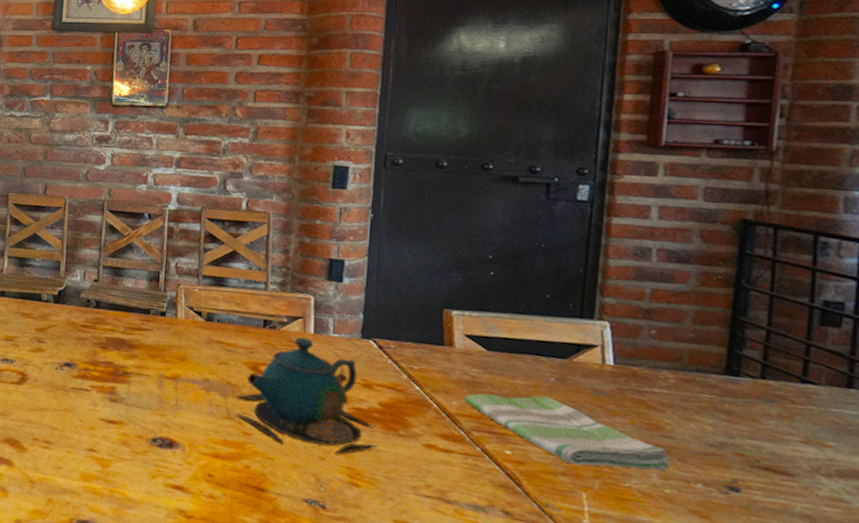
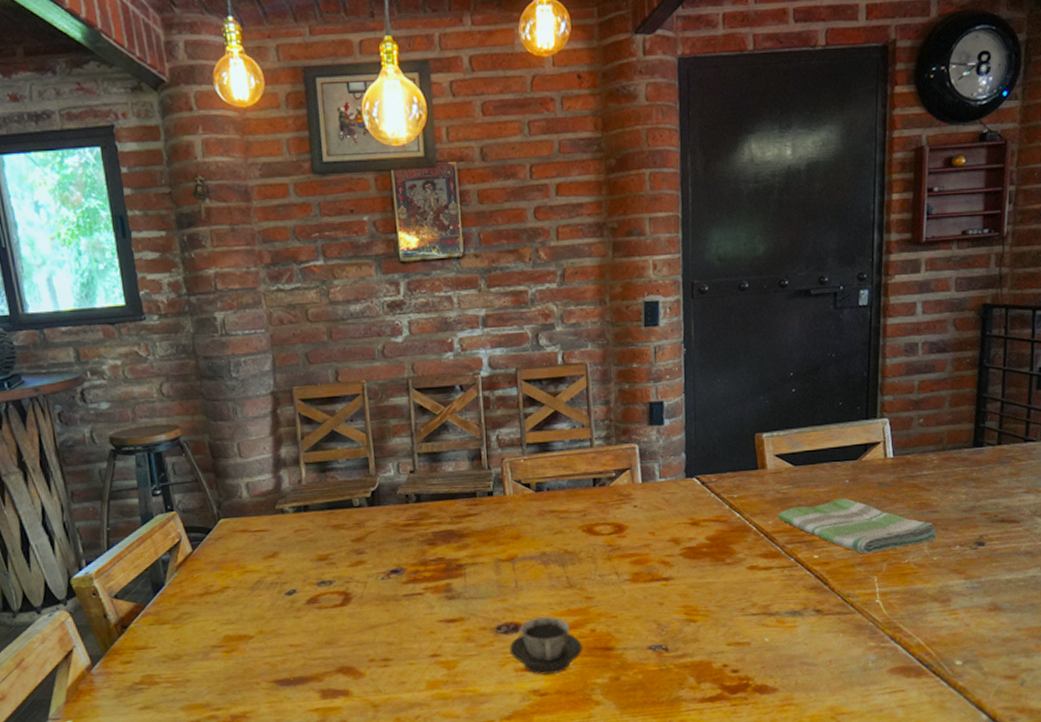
cup: none [161,439,235,500] -> present [509,617,583,675]
teapot: present [235,337,379,455] -> none [574,489,709,600]

